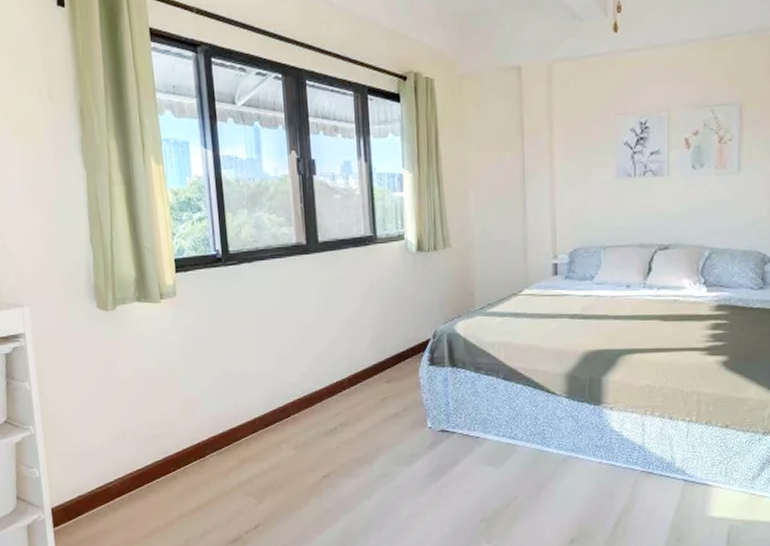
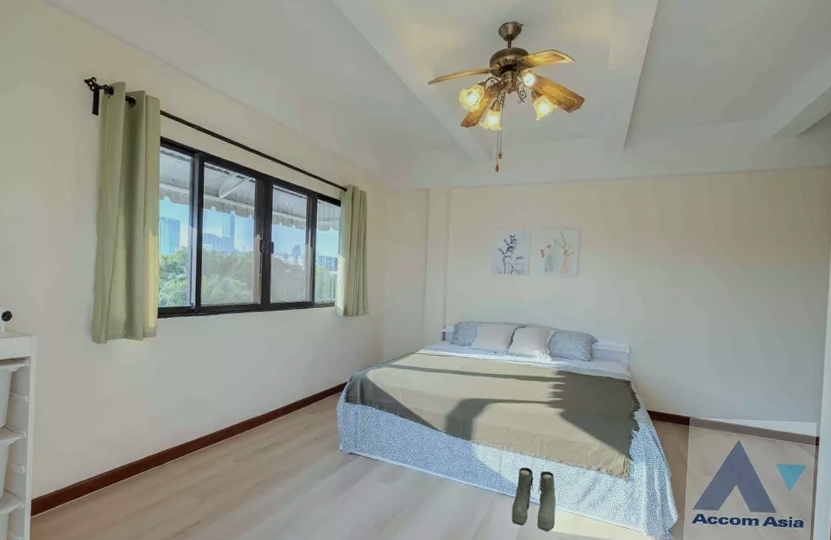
boots: none [662,436,723,517] -> present [511,467,557,531]

